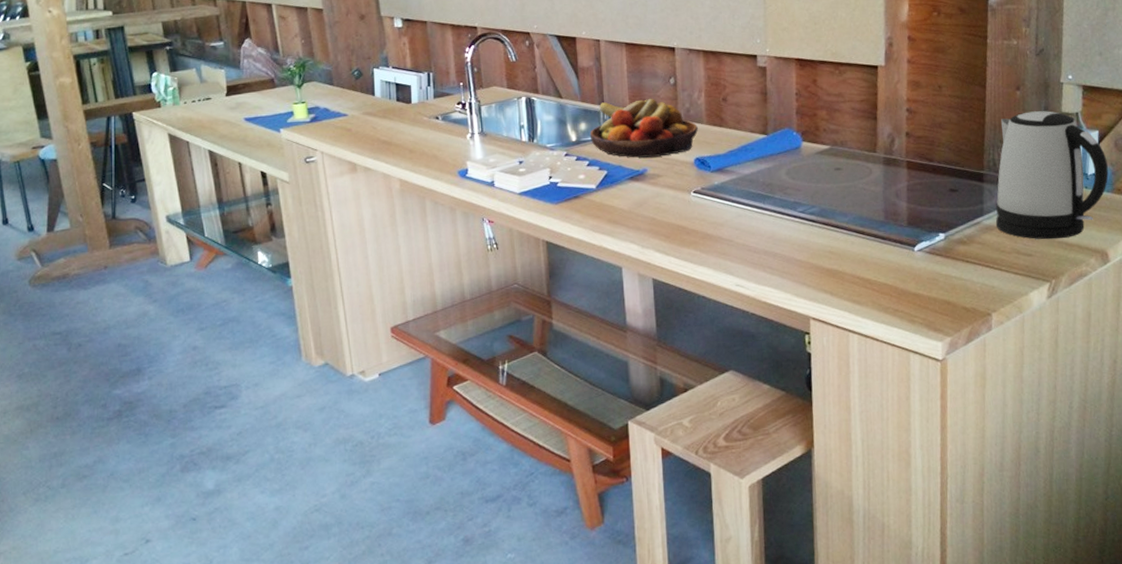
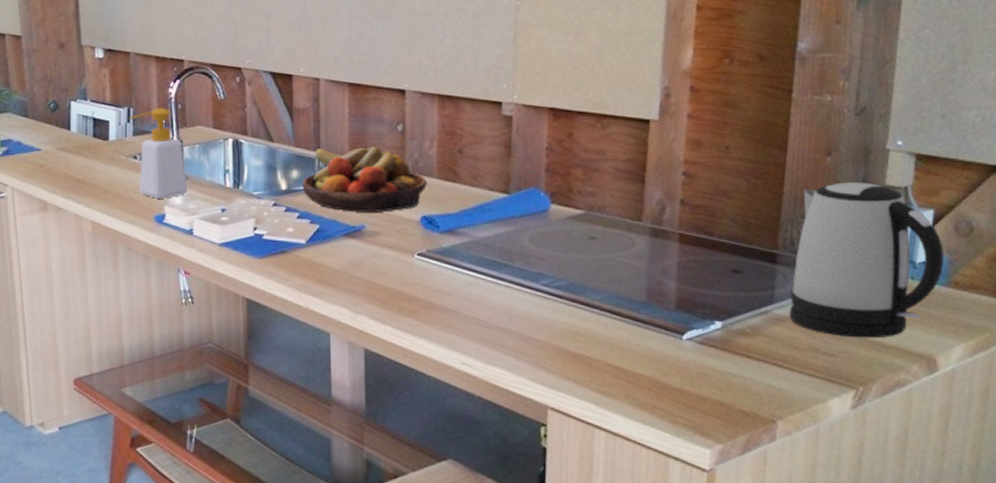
soap bottle: none [429,71,488,155] -> present [128,107,188,199]

